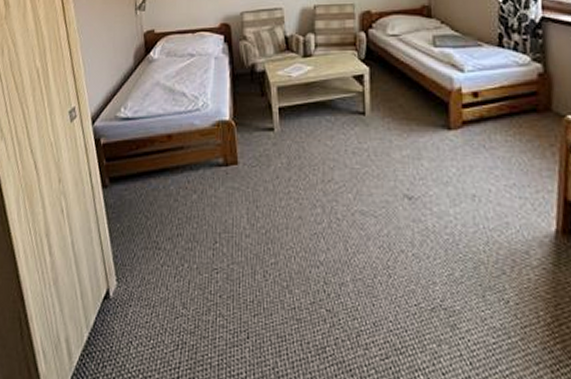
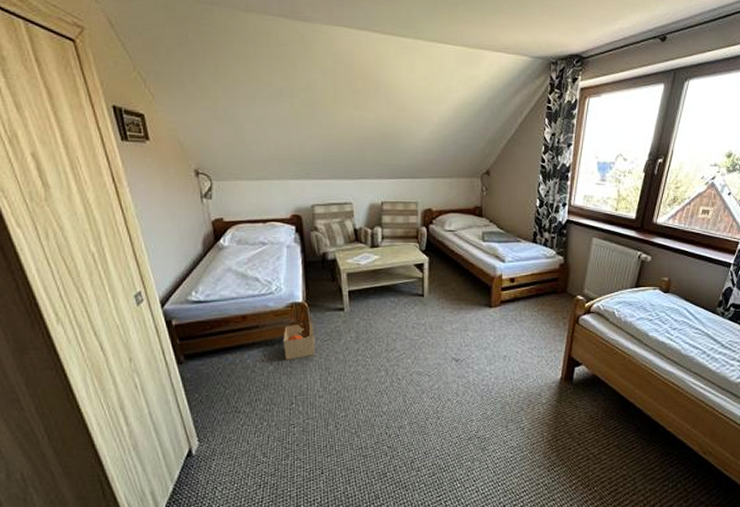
cardboard box: none [208,144,242,189] -> present [283,322,315,360]

